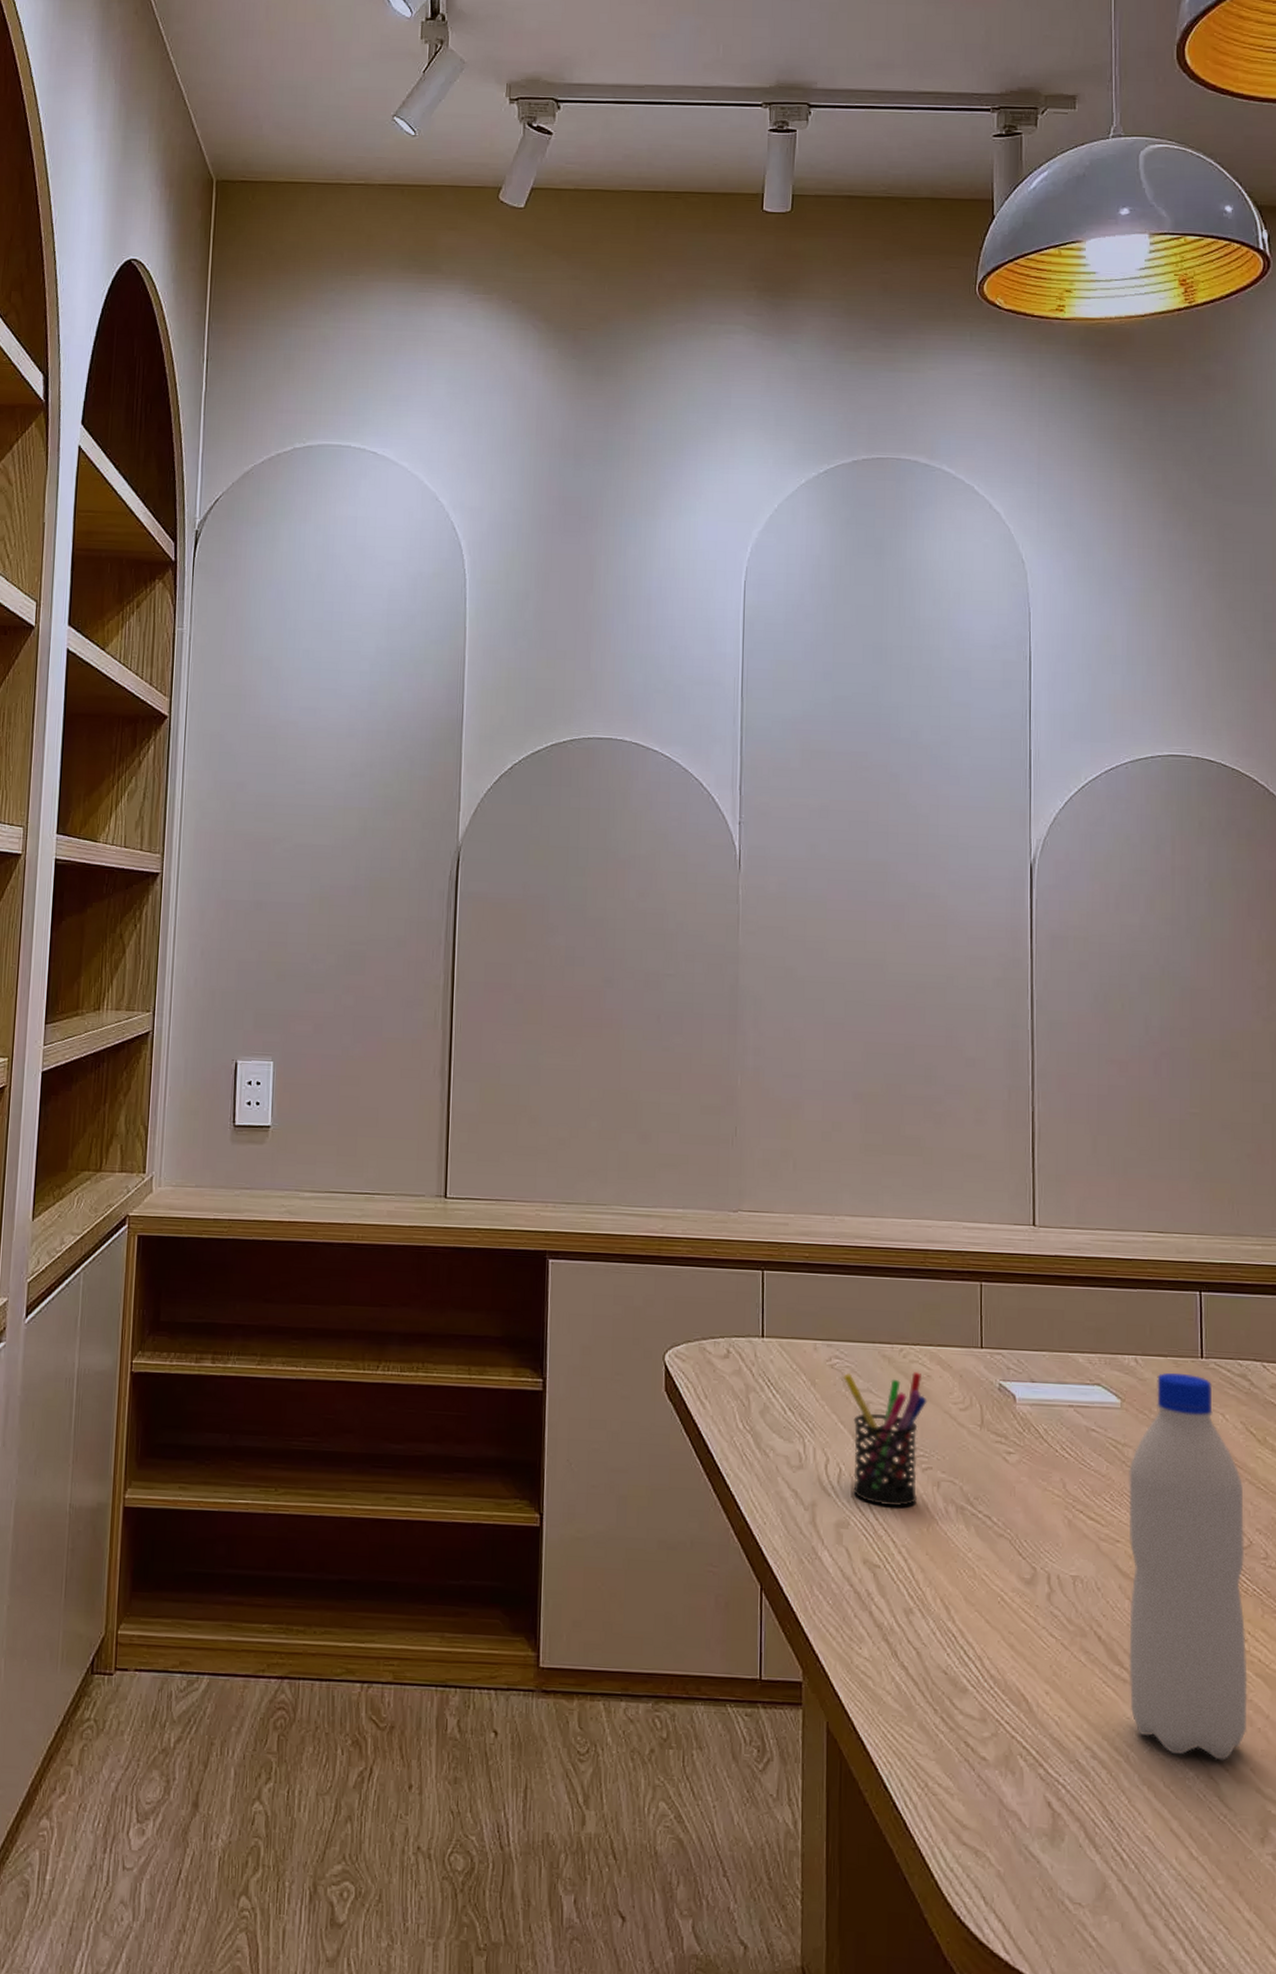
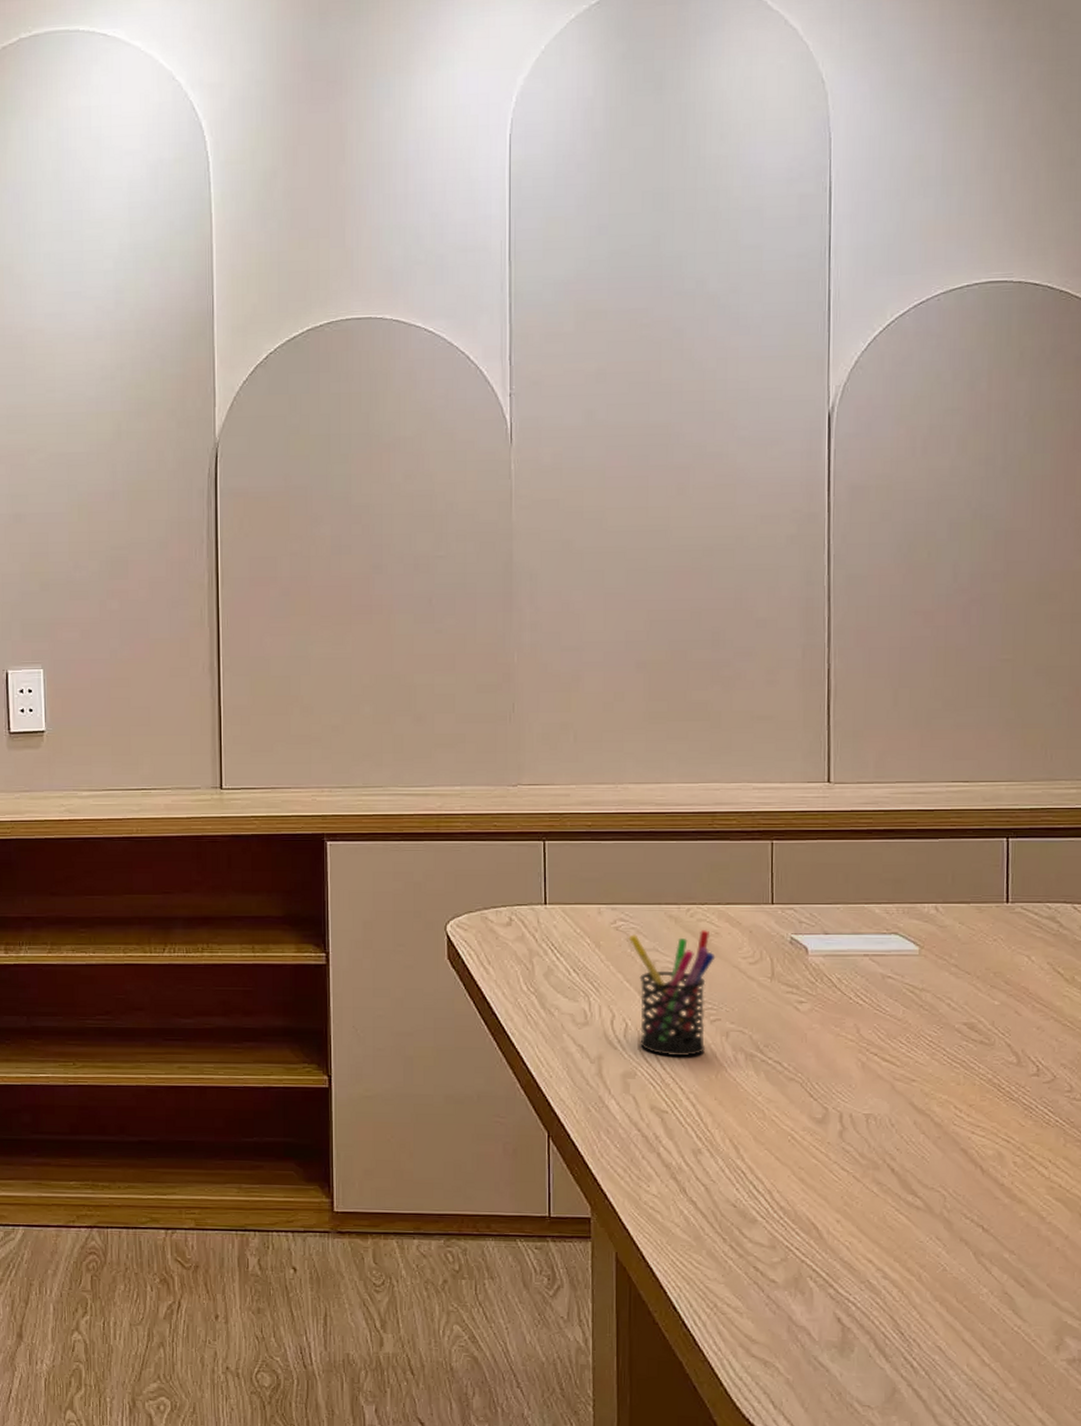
water bottle: present [1128,1372,1248,1761] -> none [922,918,1049,1278]

